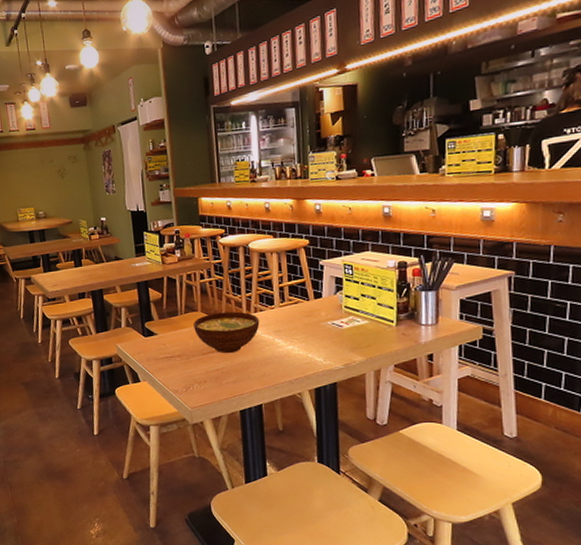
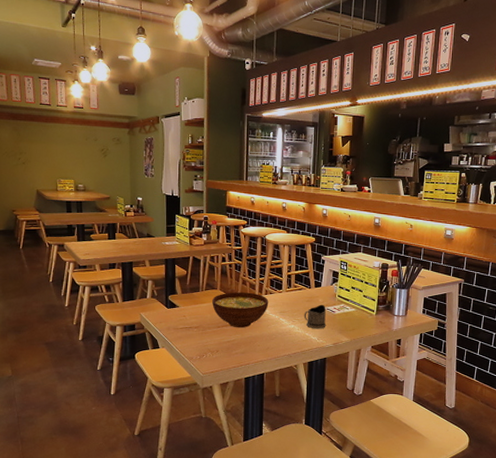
tea glass holder: none [303,318,333,349] -> present [304,304,326,329]

